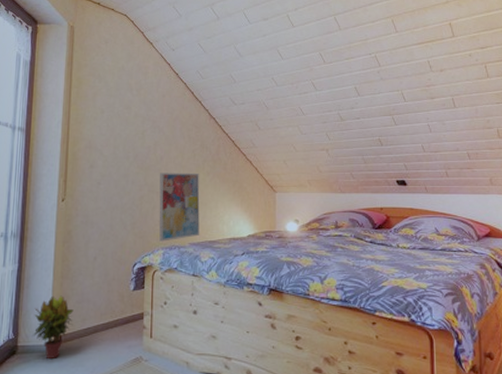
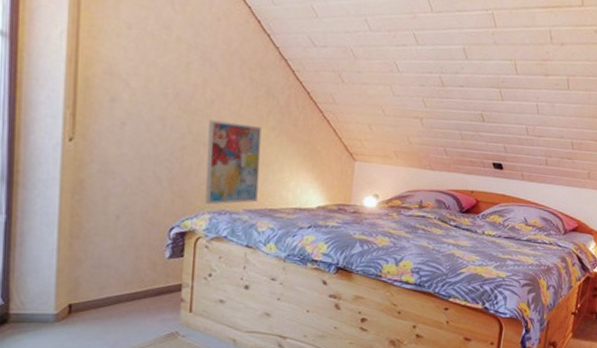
potted plant: present [33,295,74,360] -> none [31,257,88,331]

